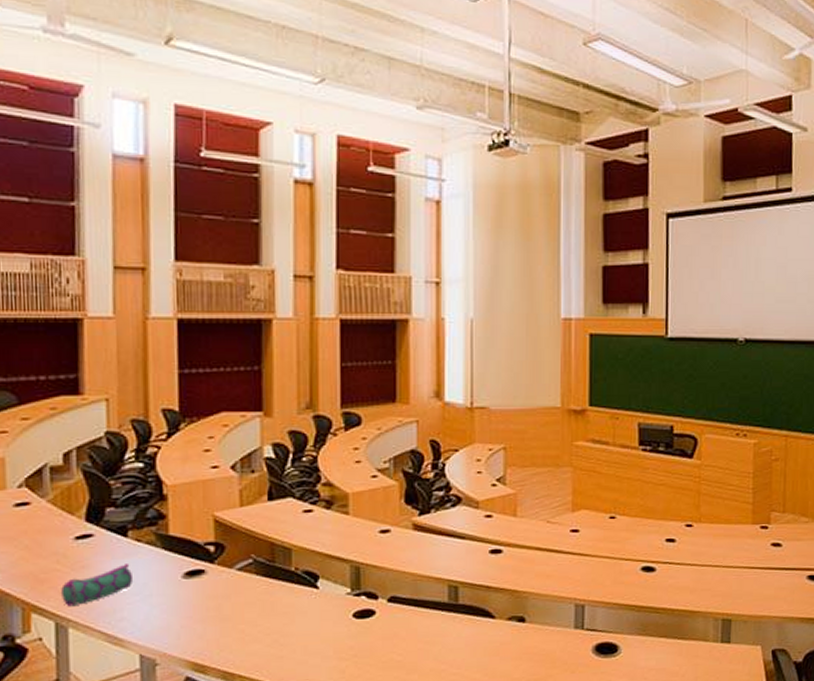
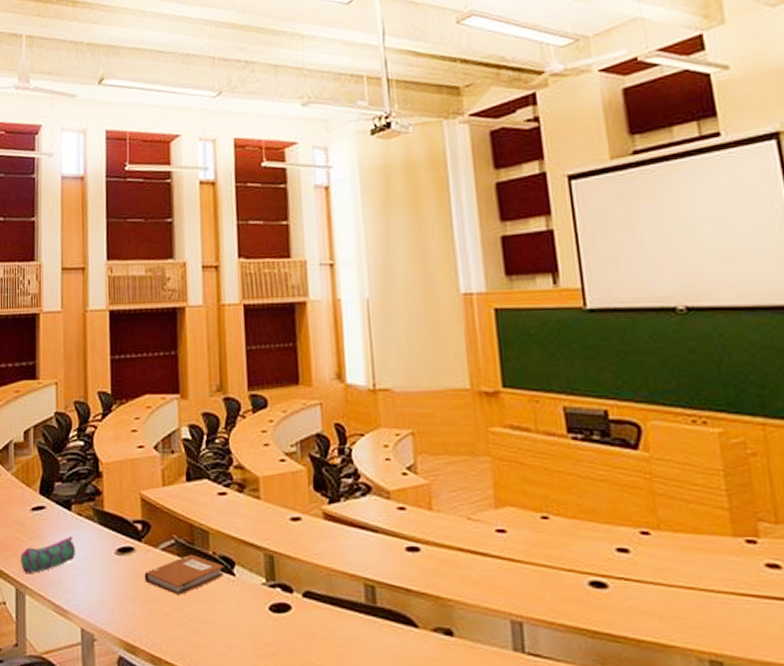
notebook: none [217,571,307,612] -> present [144,554,225,595]

